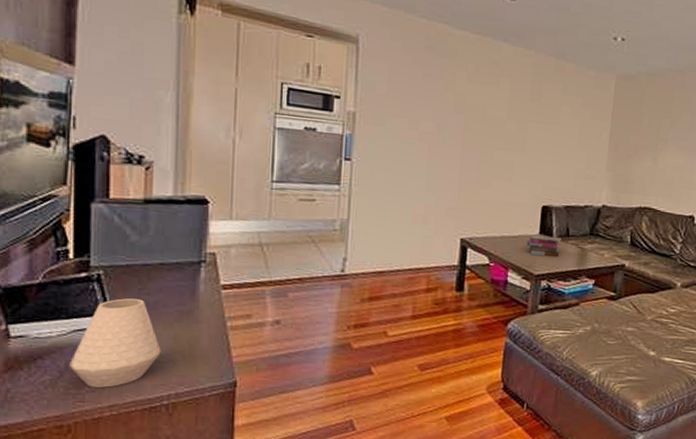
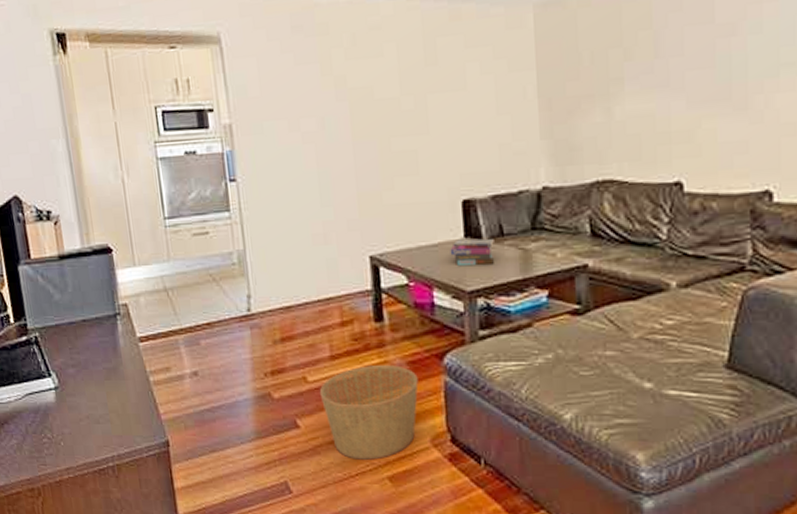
vase: present [70,298,161,388] -> none [28,359,99,450]
basket: none [396,326,485,403] -> present [319,365,419,460]

